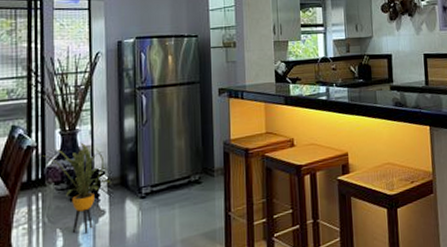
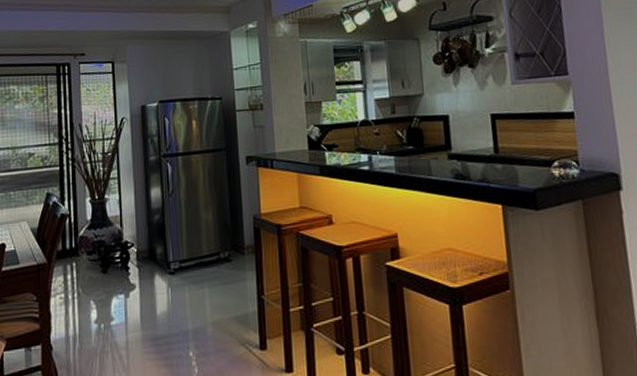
house plant: present [43,142,111,234] -> none [75,212,140,308]

